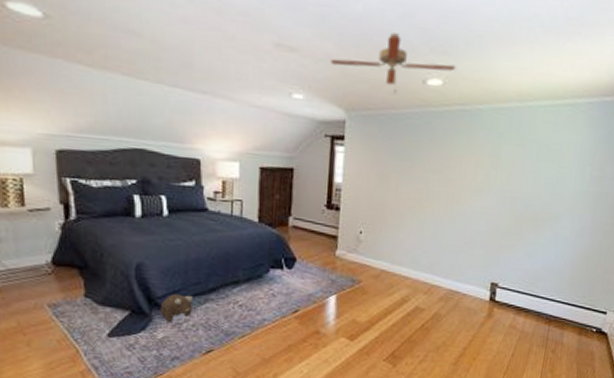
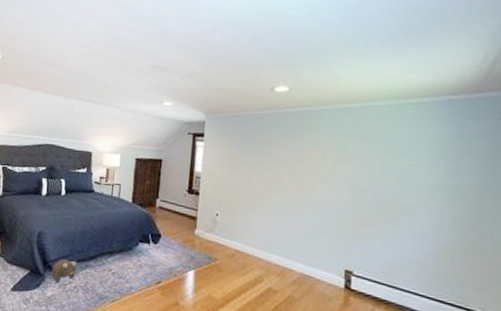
ceiling fan: present [330,33,456,95] -> none [193,53,300,100]

